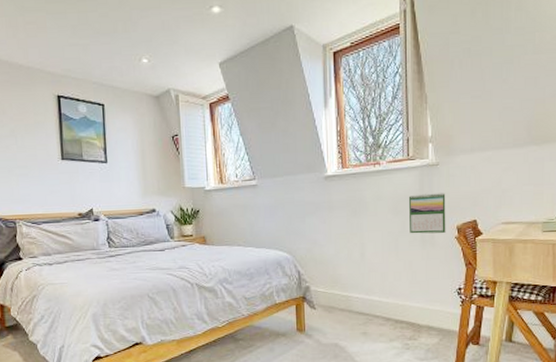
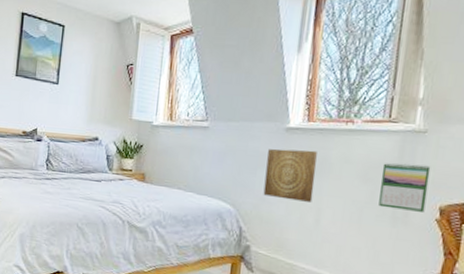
wall art: none [313,193,356,240] -> present [263,148,317,202]

